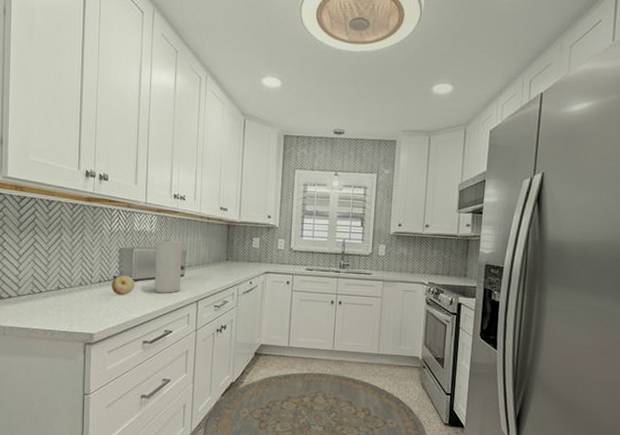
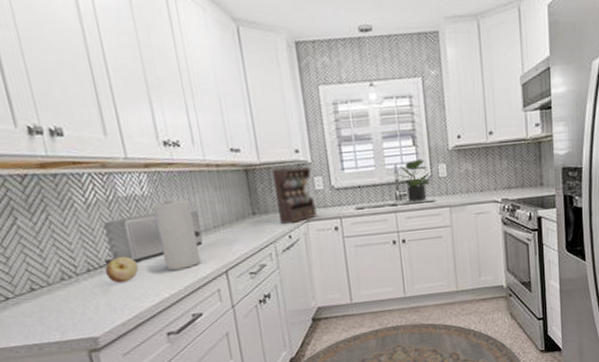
spice rack: none [246,228,277,272] -> present [272,166,317,224]
potted plant: none [345,237,370,272] -> present [399,158,430,202]

